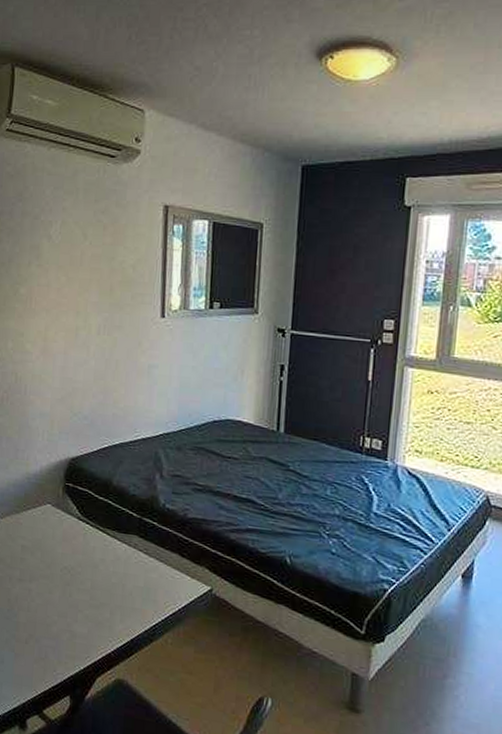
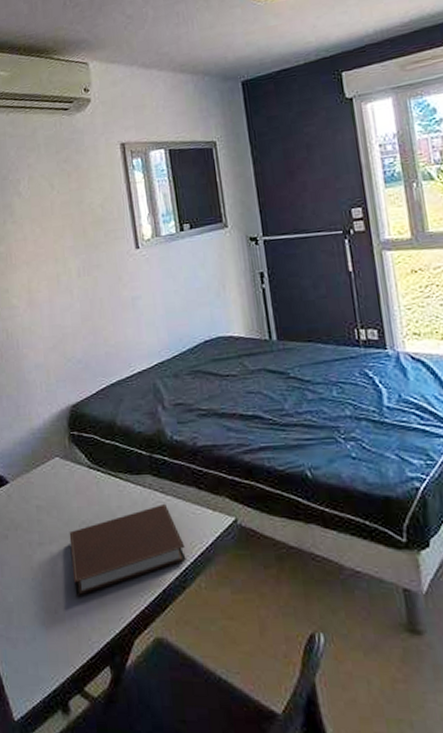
notebook: none [47,564,159,632] -> present [69,504,186,596]

